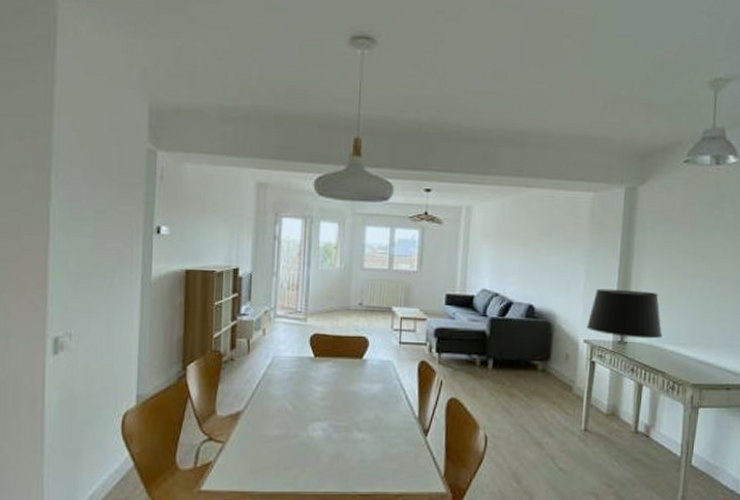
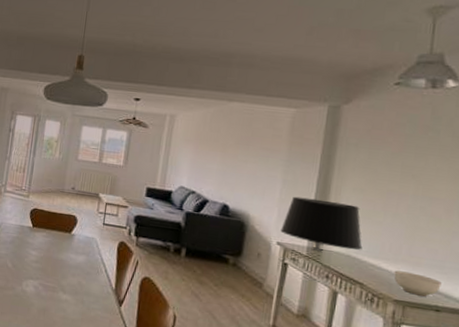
bowl: none [691,354,731,377] -> present [394,270,442,297]

